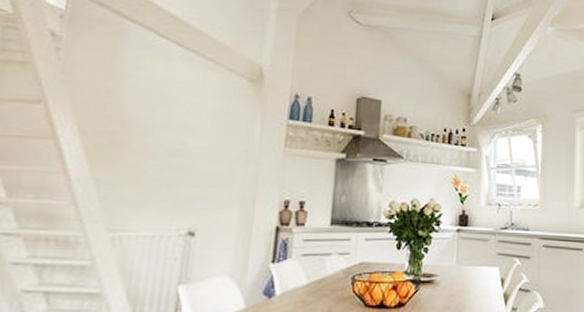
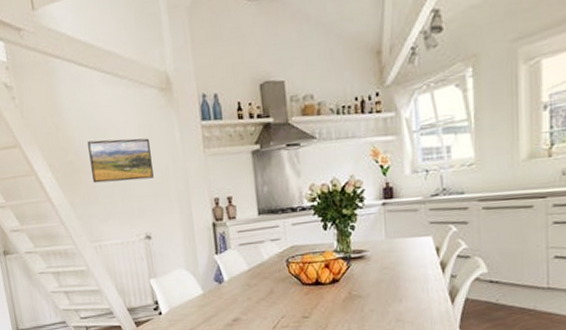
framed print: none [136,114,223,168] -> present [87,138,154,184]

